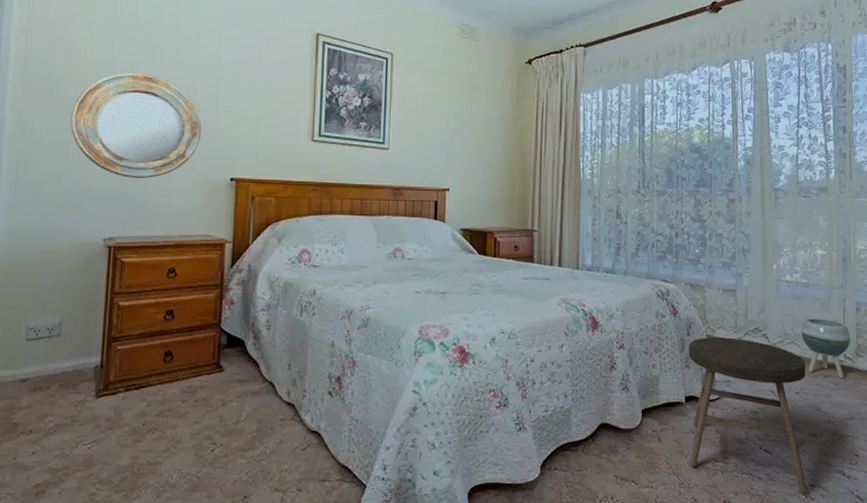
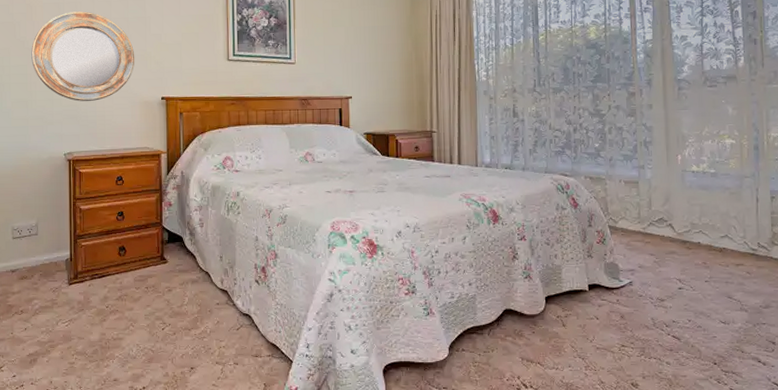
stool: present [689,338,808,495] -> none [590,228,721,380]
planter: present [800,318,851,379] -> none [709,207,765,267]

